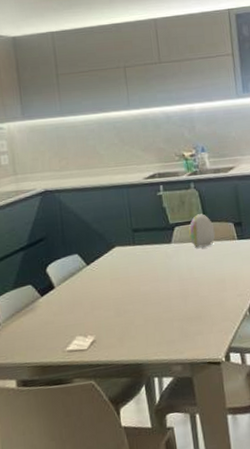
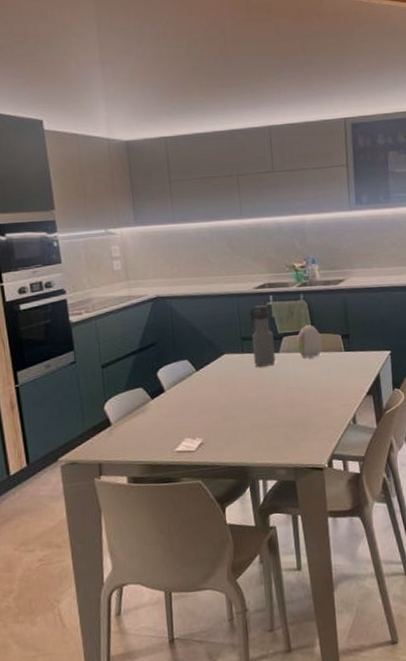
water bottle: none [138,195,168,259] -> present [248,305,276,367]

